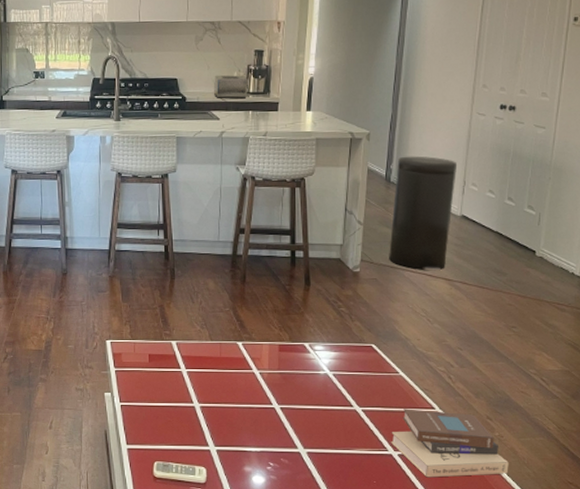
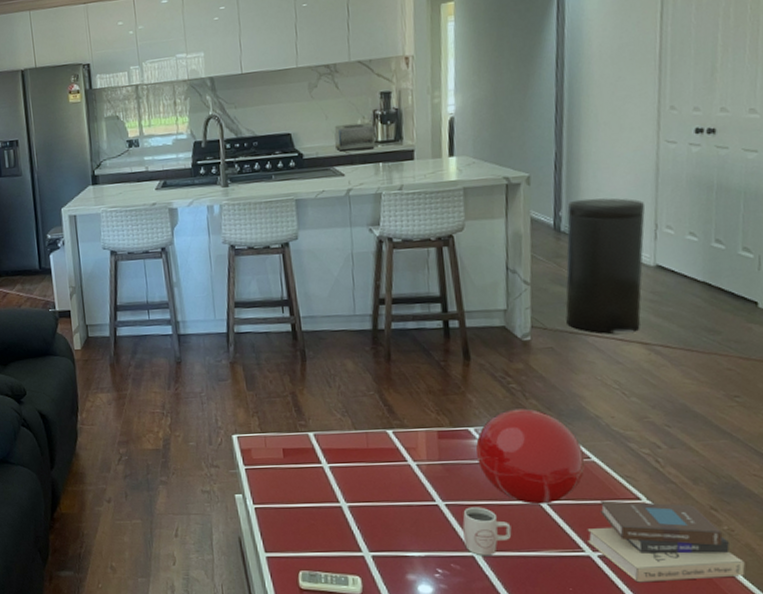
mug: none [293,411,332,453] -> present [462,507,512,556]
ball: none [308,329,394,410] -> present [475,408,585,505]

